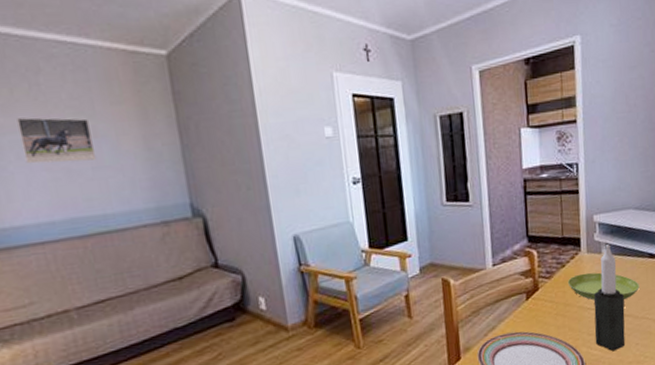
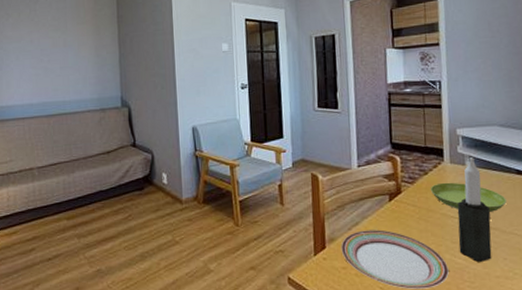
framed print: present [17,117,97,164] -> none [20,31,64,63]

